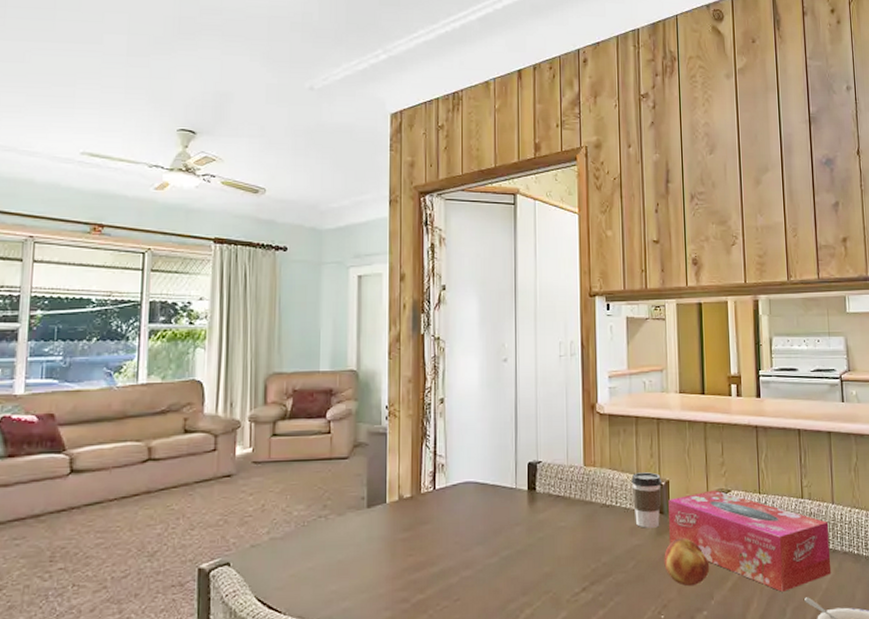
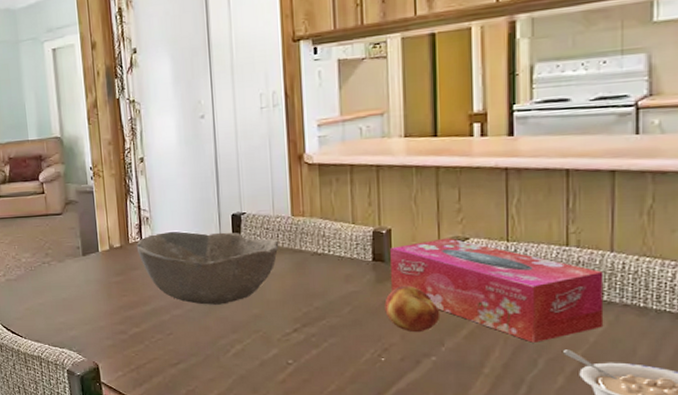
bowl: none [428,481,572,564] -> present [136,232,279,305]
coffee cup: present [631,472,662,528] -> none [346,221,382,276]

